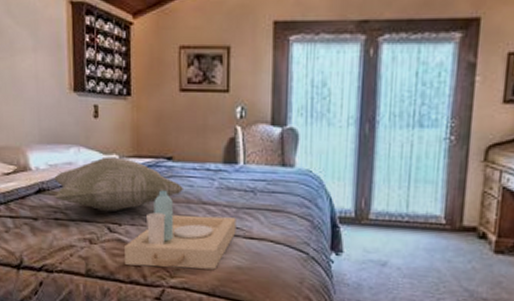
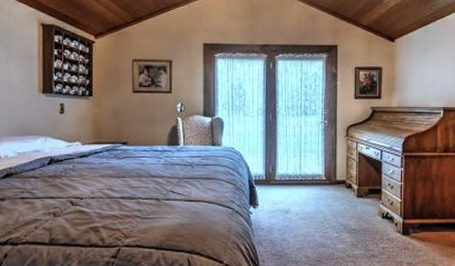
decorative pillow: present [54,157,185,212] -> none [21,144,137,189]
serving tray: present [125,190,236,270] -> none [85,168,179,231]

